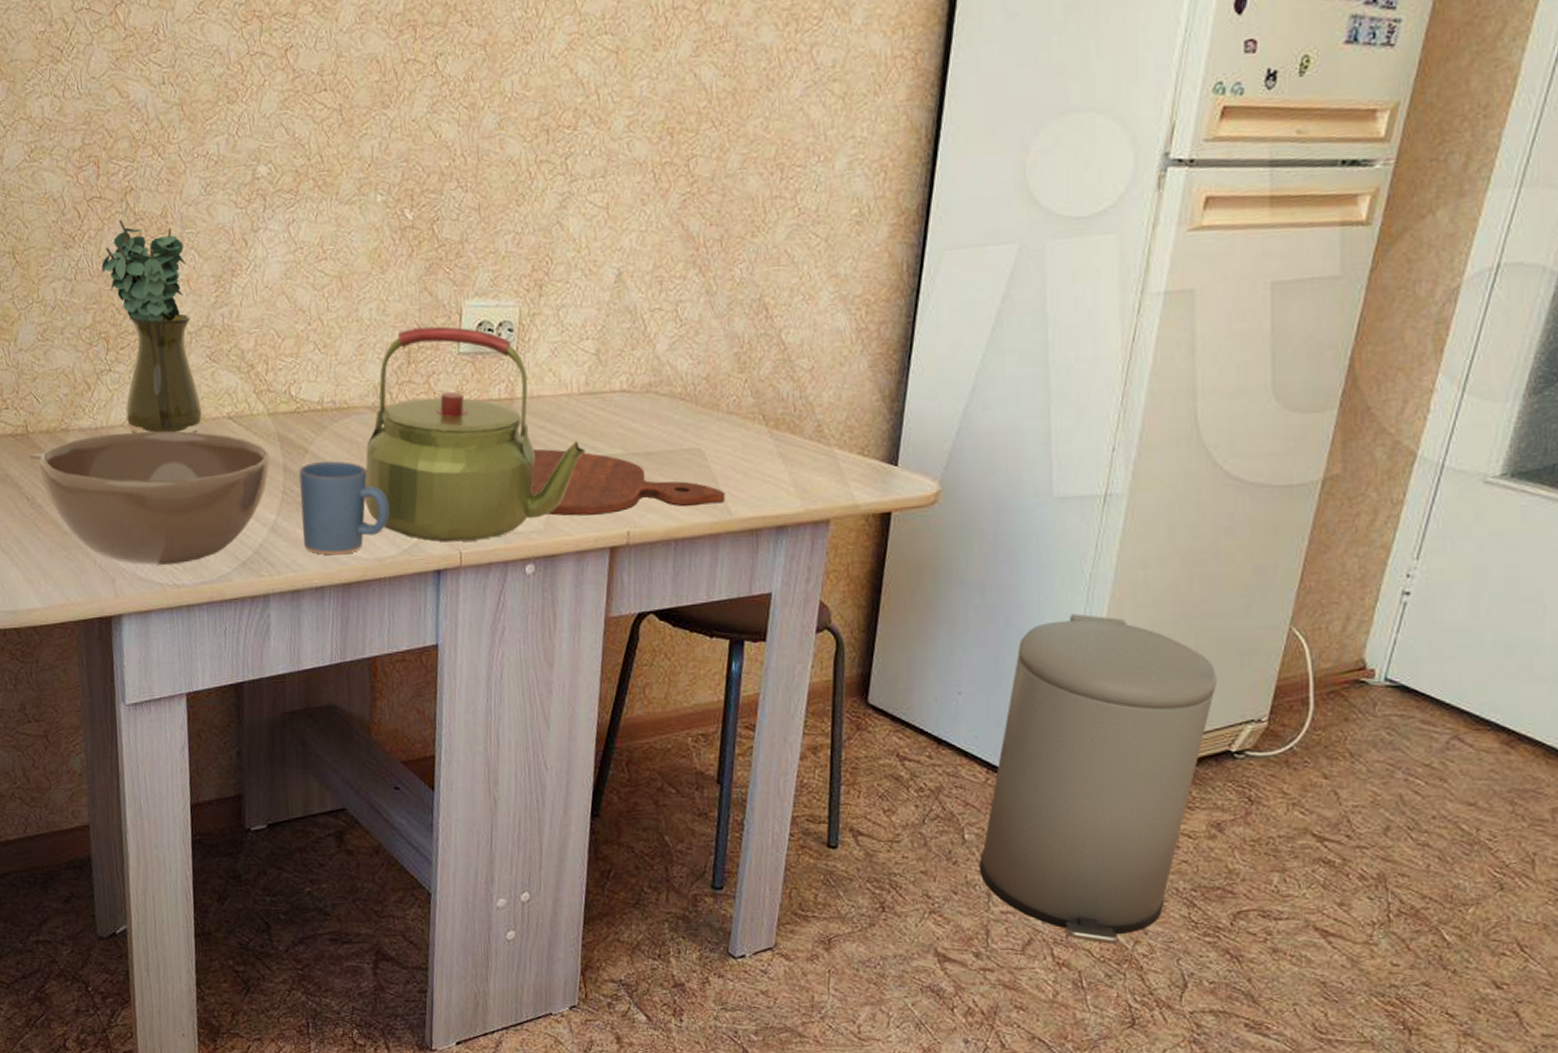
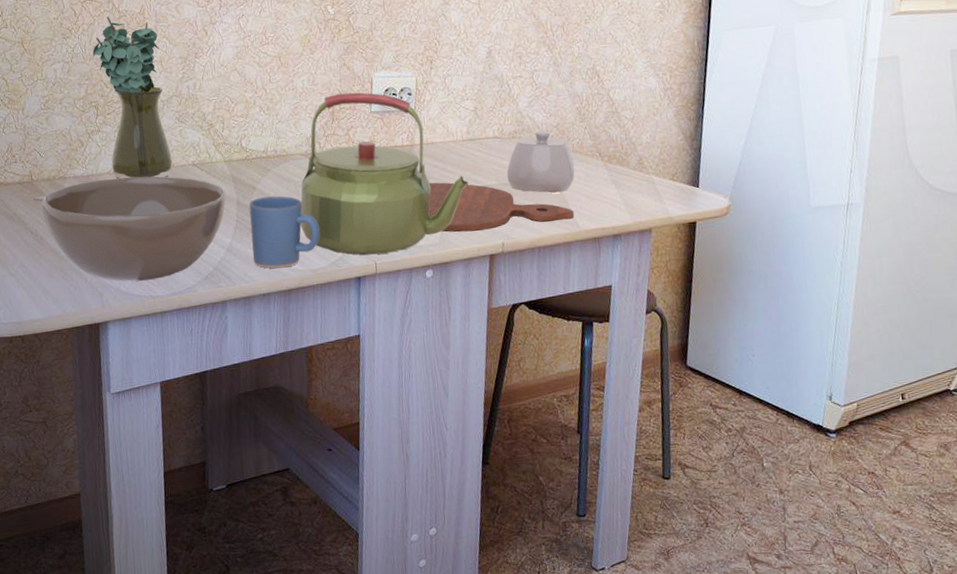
sugar bowl: none [637,383,729,468] -> present [507,131,575,193]
pedal bin: present [979,613,1218,944] -> none [775,292,937,542]

